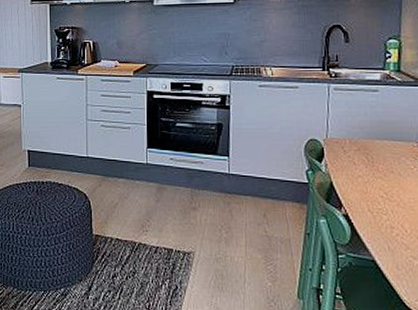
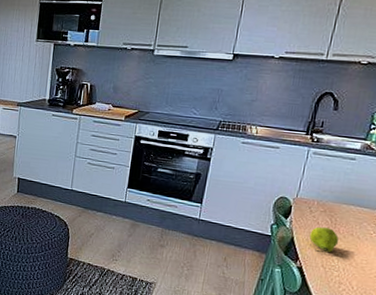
fruit: none [349,167,380,196] -> present [309,227,339,253]

